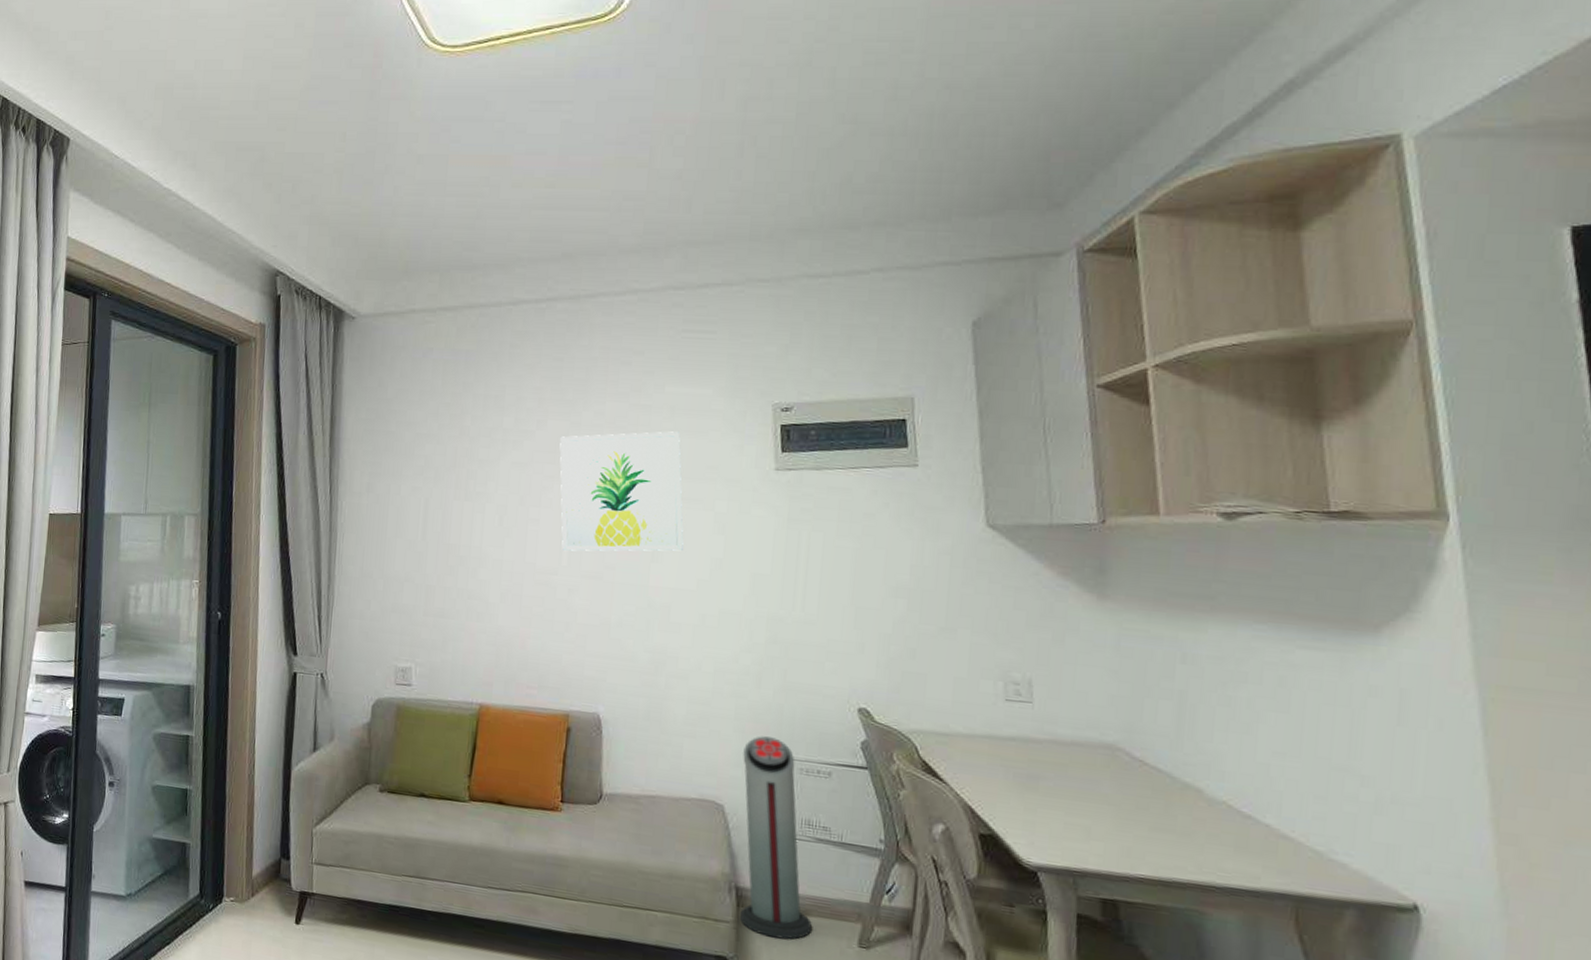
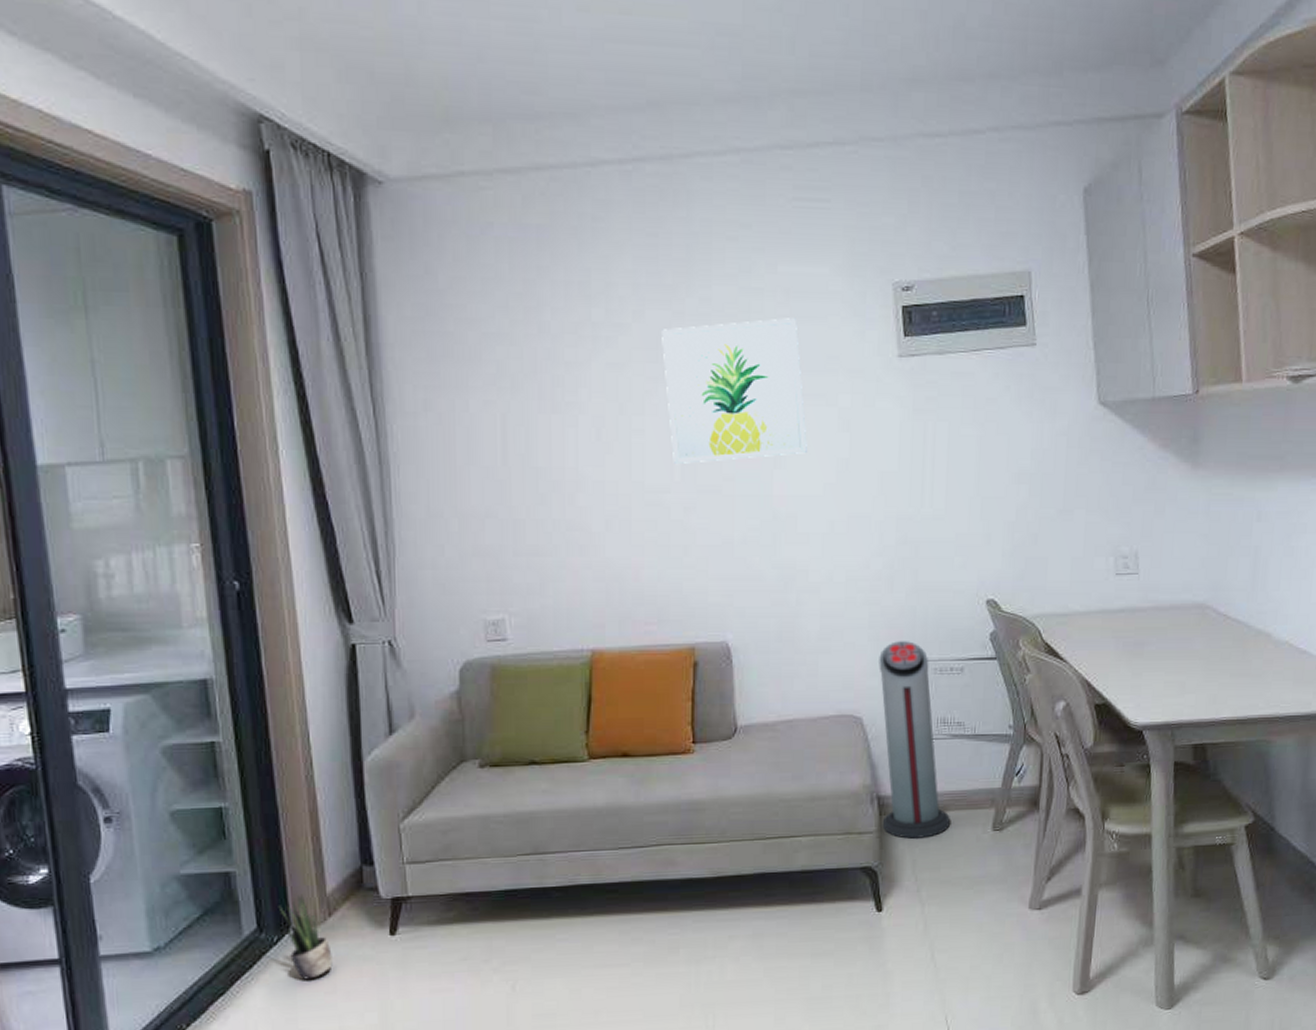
potted plant: none [216,873,251,948] -> present [278,895,333,980]

